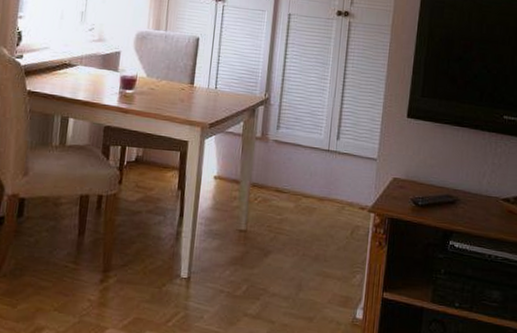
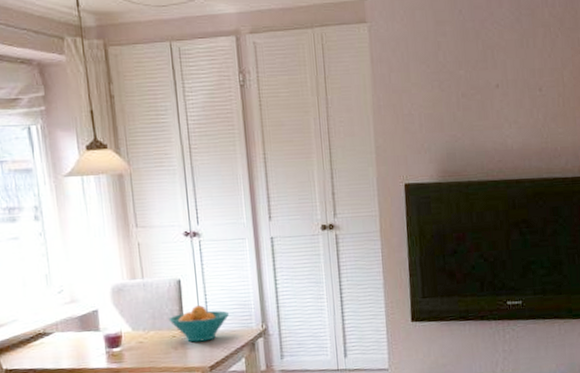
fruit bowl: none [181,64,238,100] -> present [168,304,230,343]

